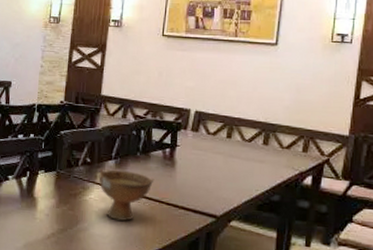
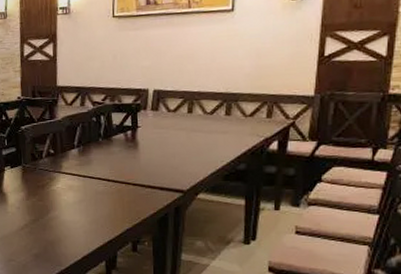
bowl: present [98,168,155,222] -> none [63,157,119,206]

